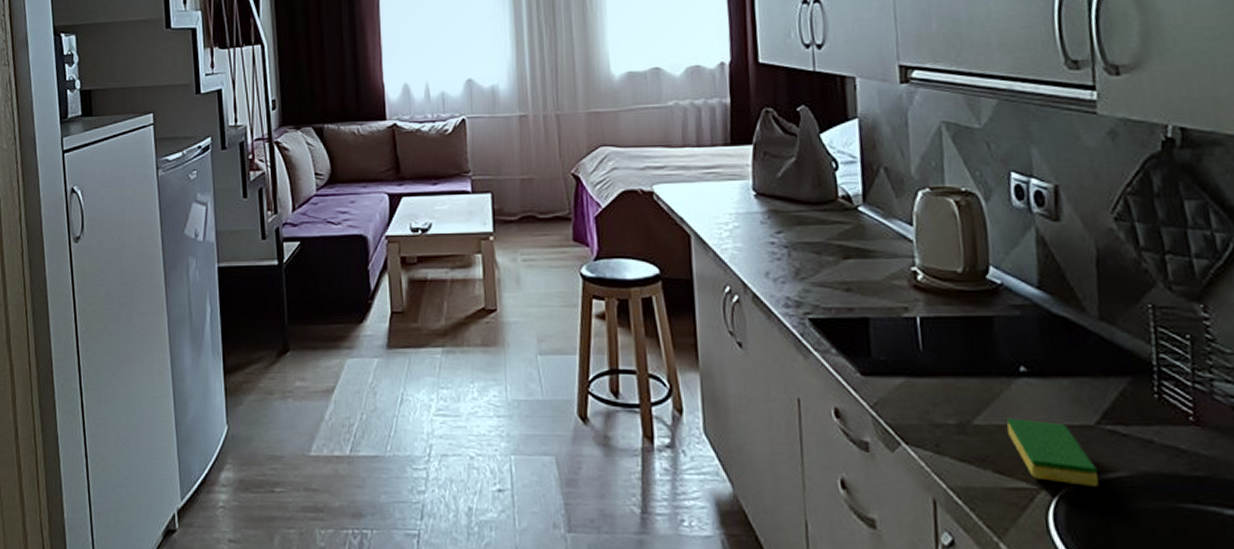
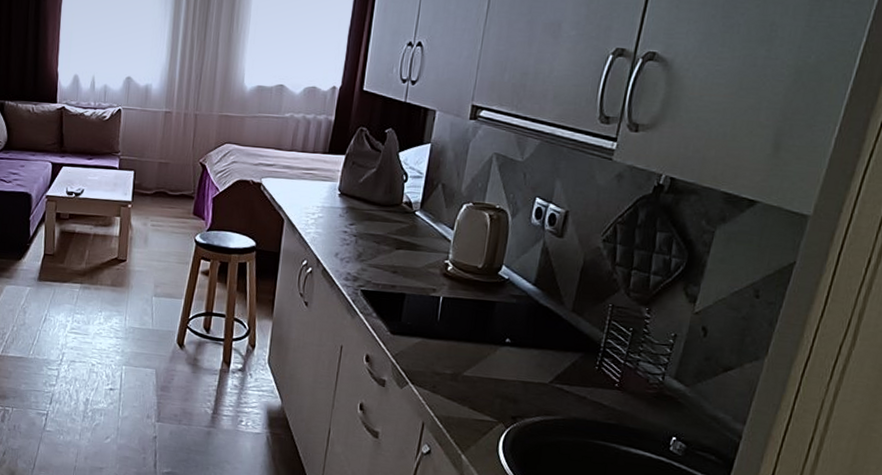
dish sponge: present [1007,418,1099,487] -> none [486,373,543,424]

